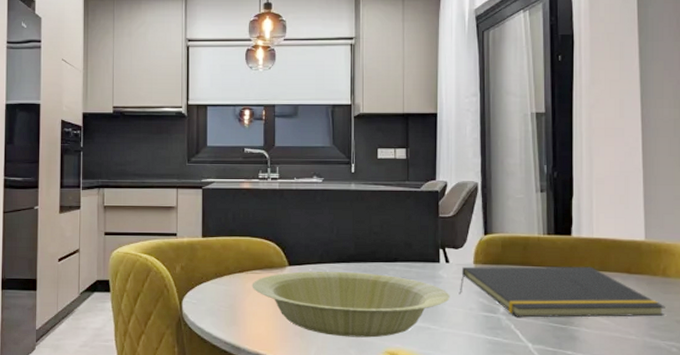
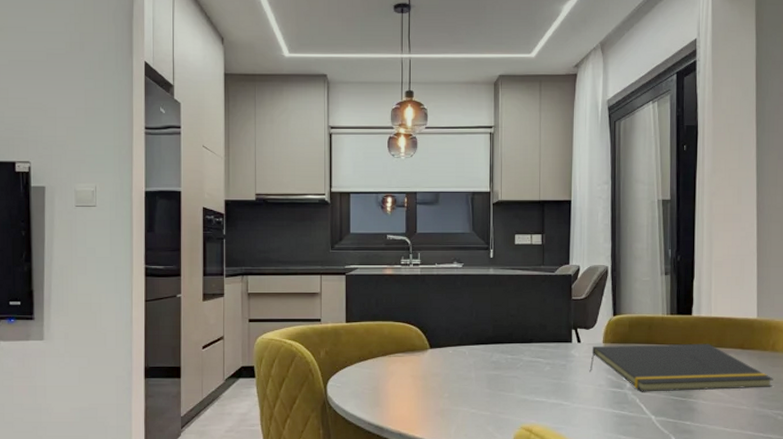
bowl: present [252,271,450,338] -> none [394,352,581,415]

